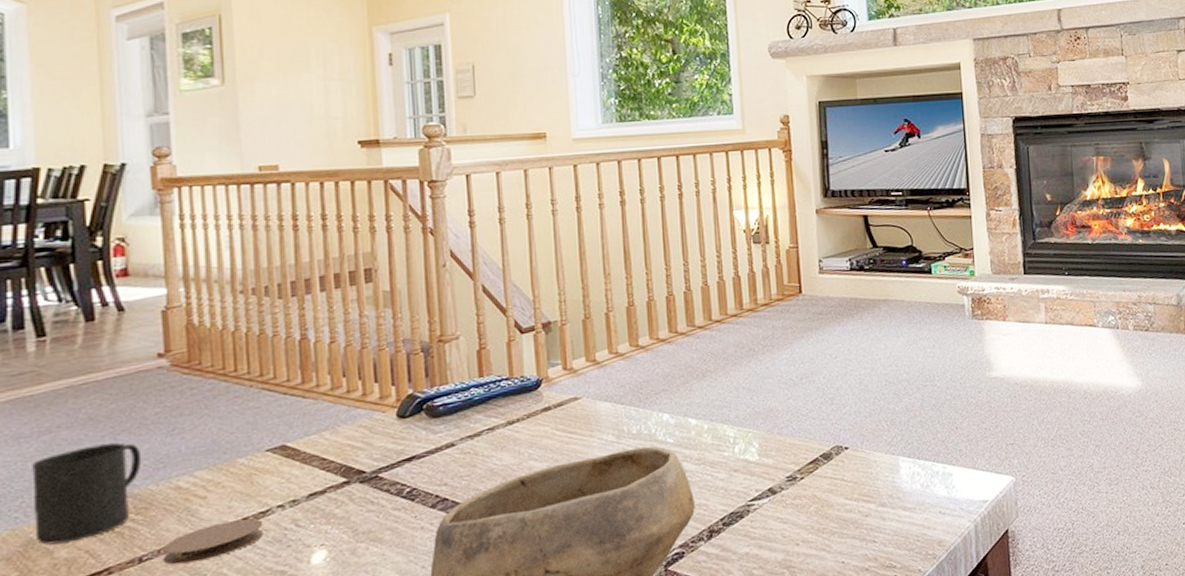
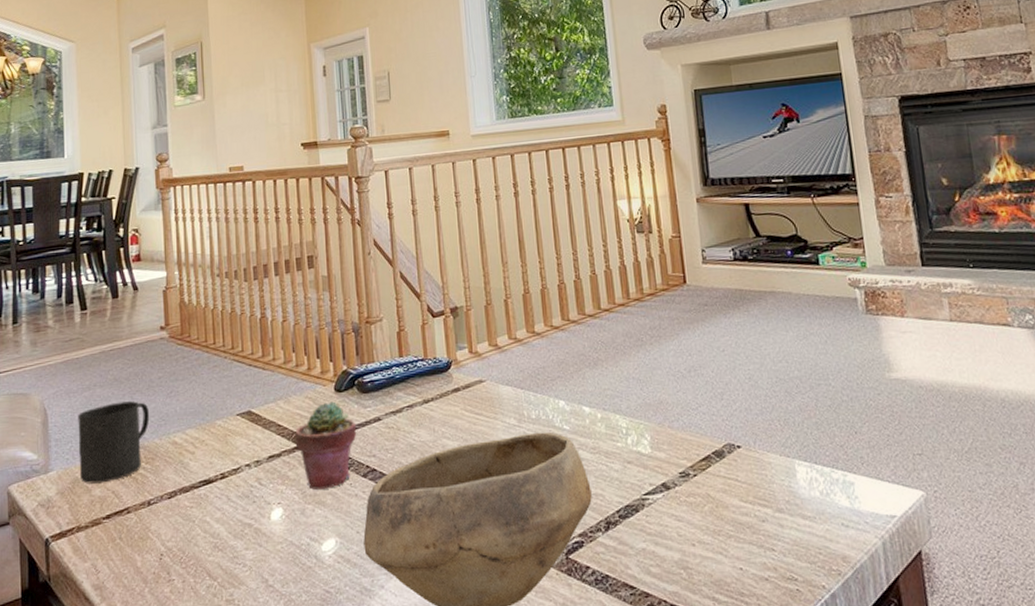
coaster: present [163,518,264,565] -> none [164,475,236,510]
potted succulent: none [344,429,425,526] -> present [295,401,357,490]

